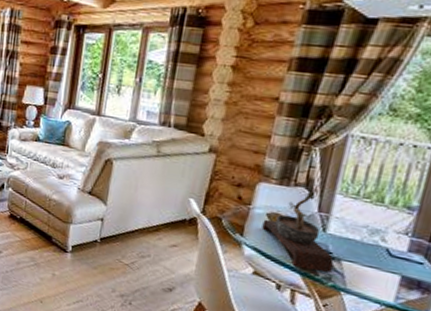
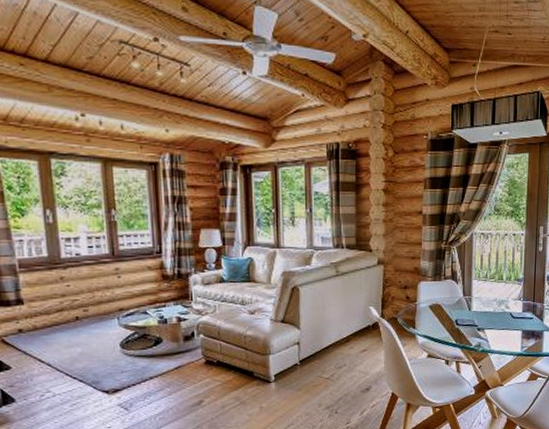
bonsai tree: present [262,186,334,273] -> none [427,277,480,343]

